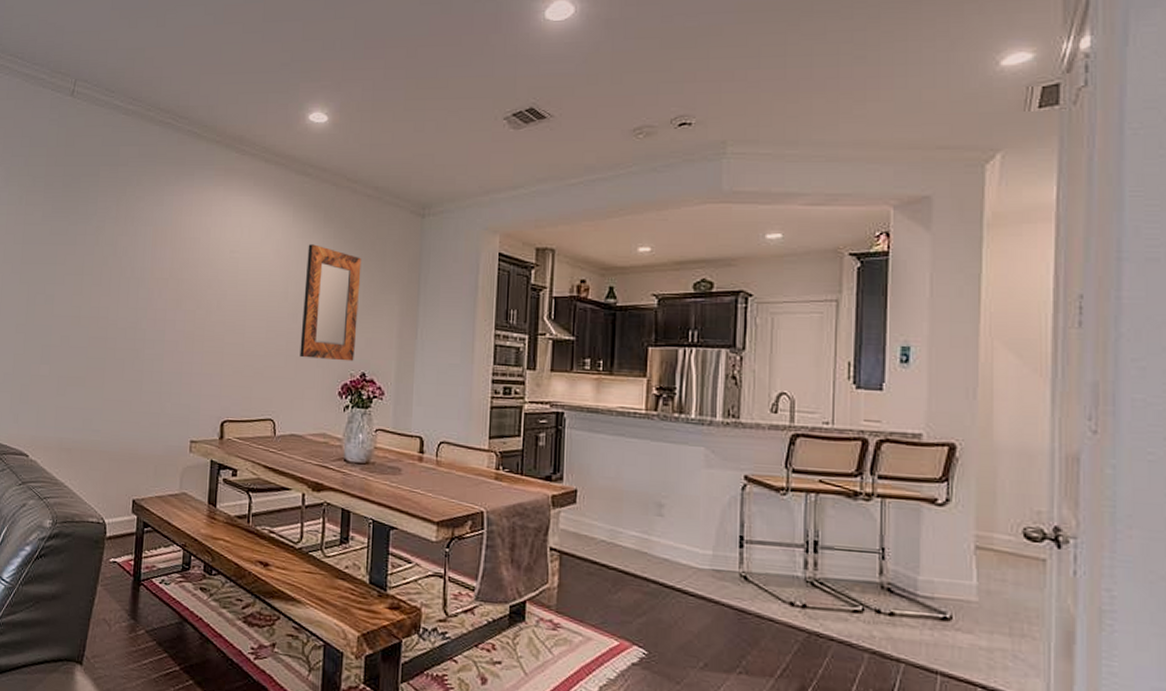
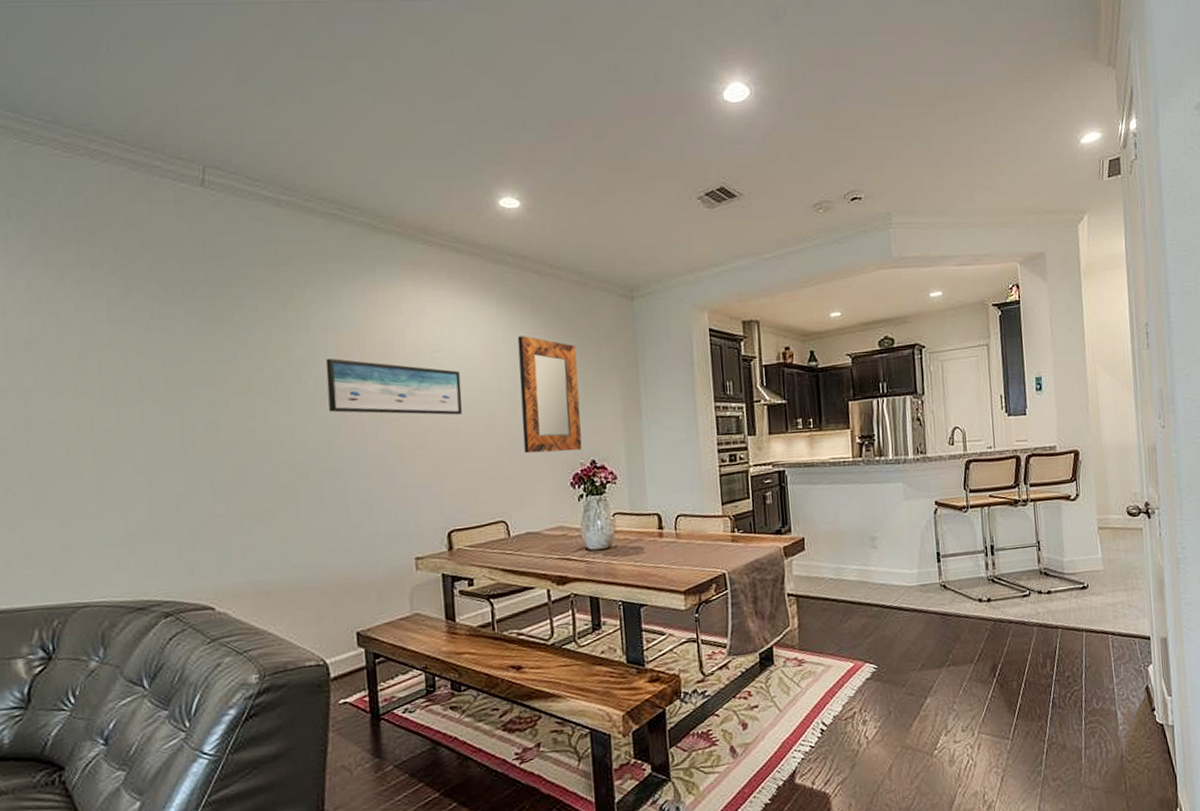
wall art: none [140,250,252,313] -> present [325,359,462,415]

